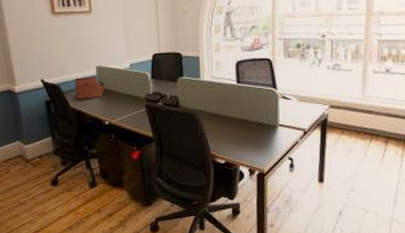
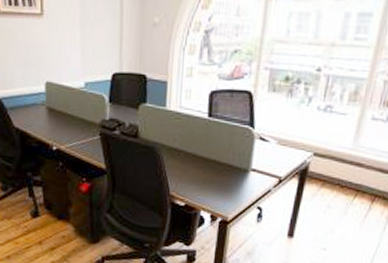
sewing box: present [75,75,105,101] -> none [20,92,54,120]

